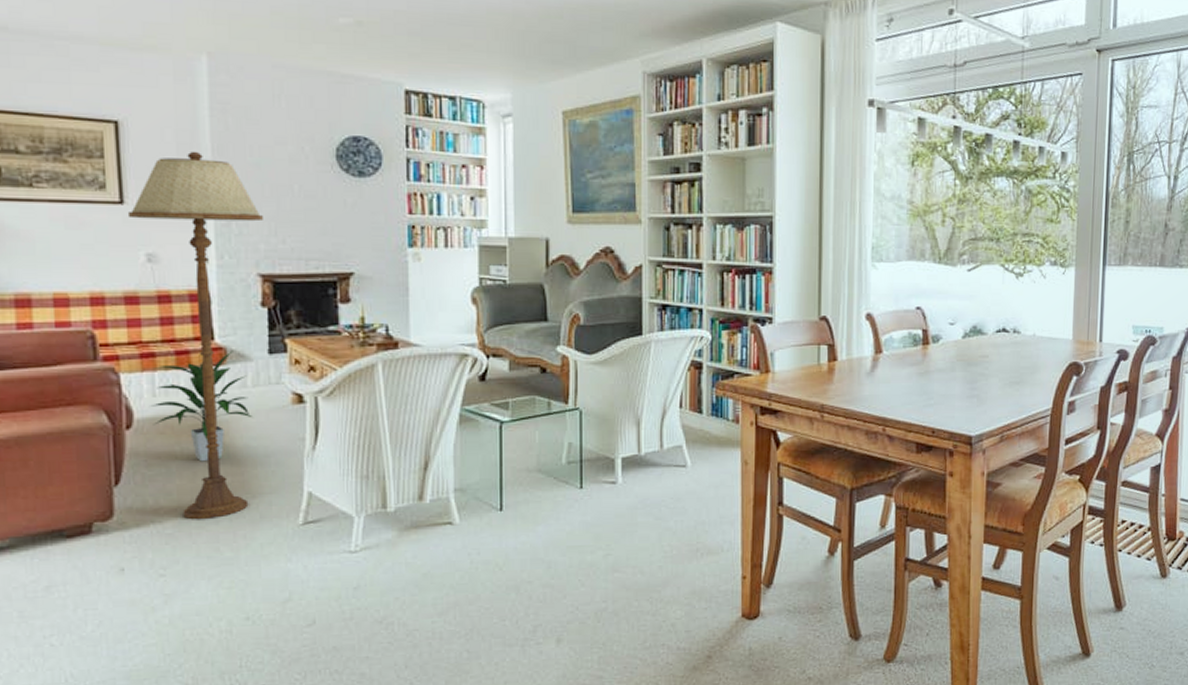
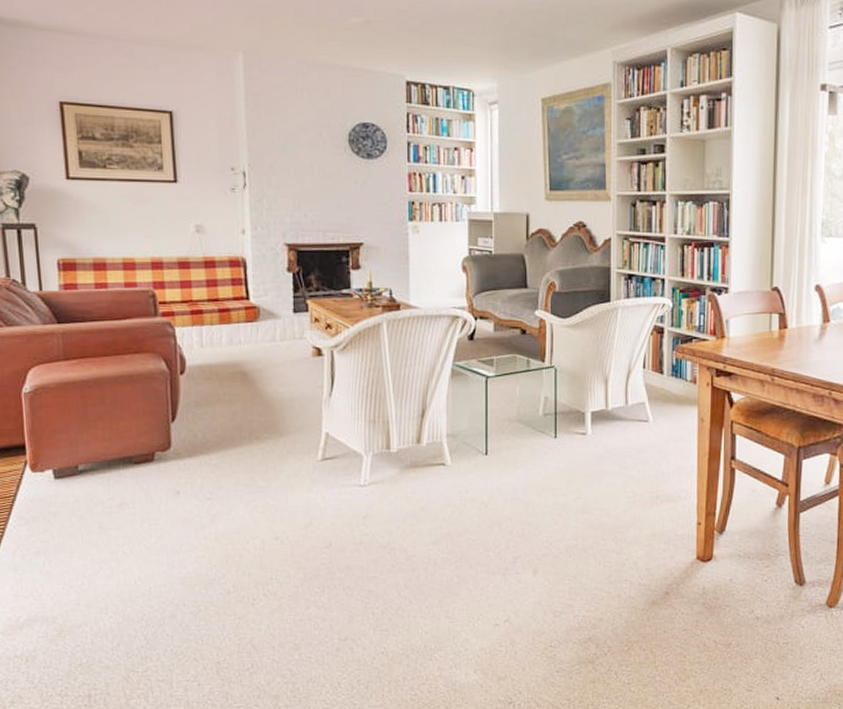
floor lamp: present [127,151,264,520] -> none [180,136,290,453]
indoor plant: present [150,350,252,462] -> none [199,309,280,404]

